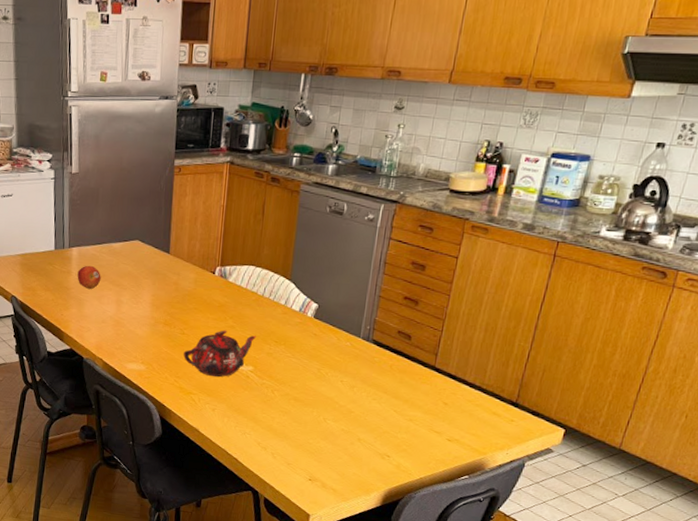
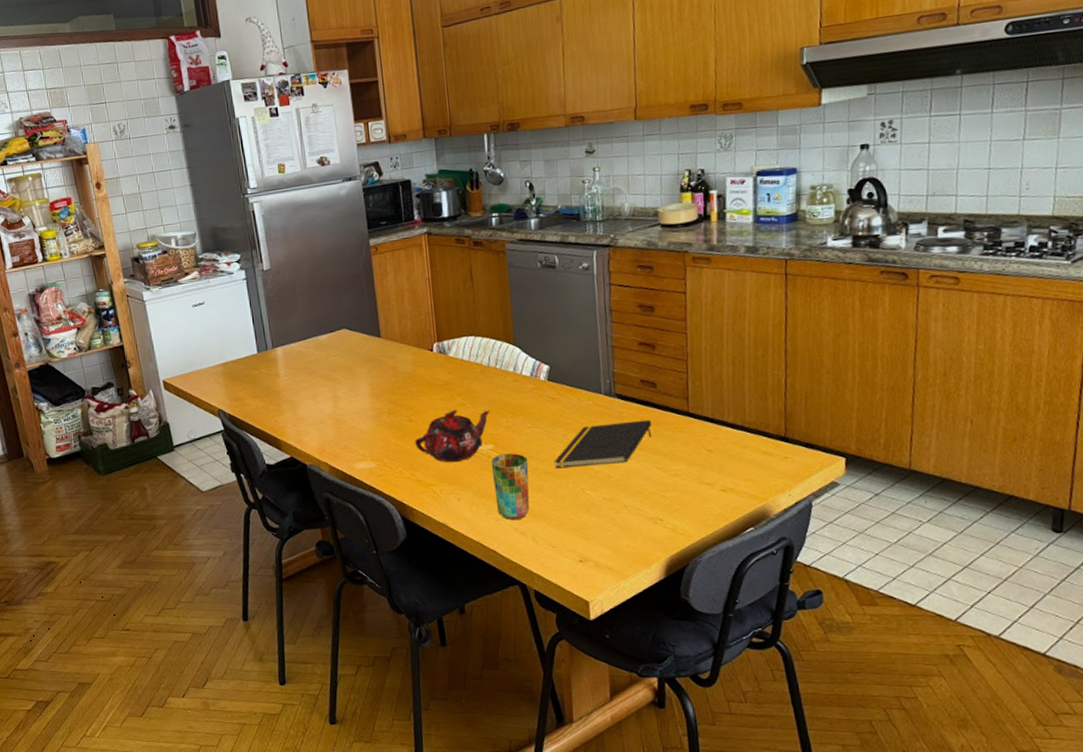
fruit: present [77,265,101,290] -> none [286,363,312,390]
cup: none [246,376,282,436] -> present [490,453,530,521]
notepad: none [304,364,400,402] -> present [554,419,652,469]

